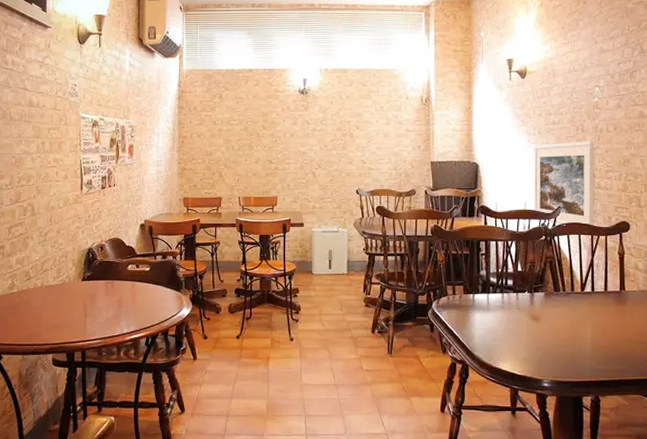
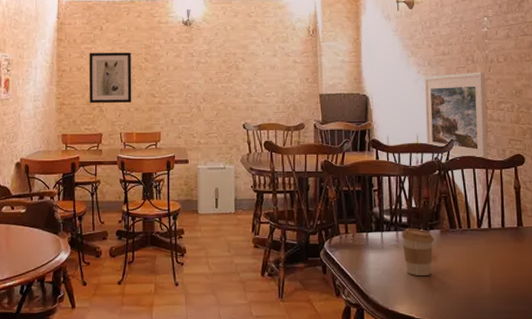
wall art: none [208,120,250,168] -> present [89,52,132,103]
coffee cup: none [507,290,539,336] -> present [402,227,435,277]

